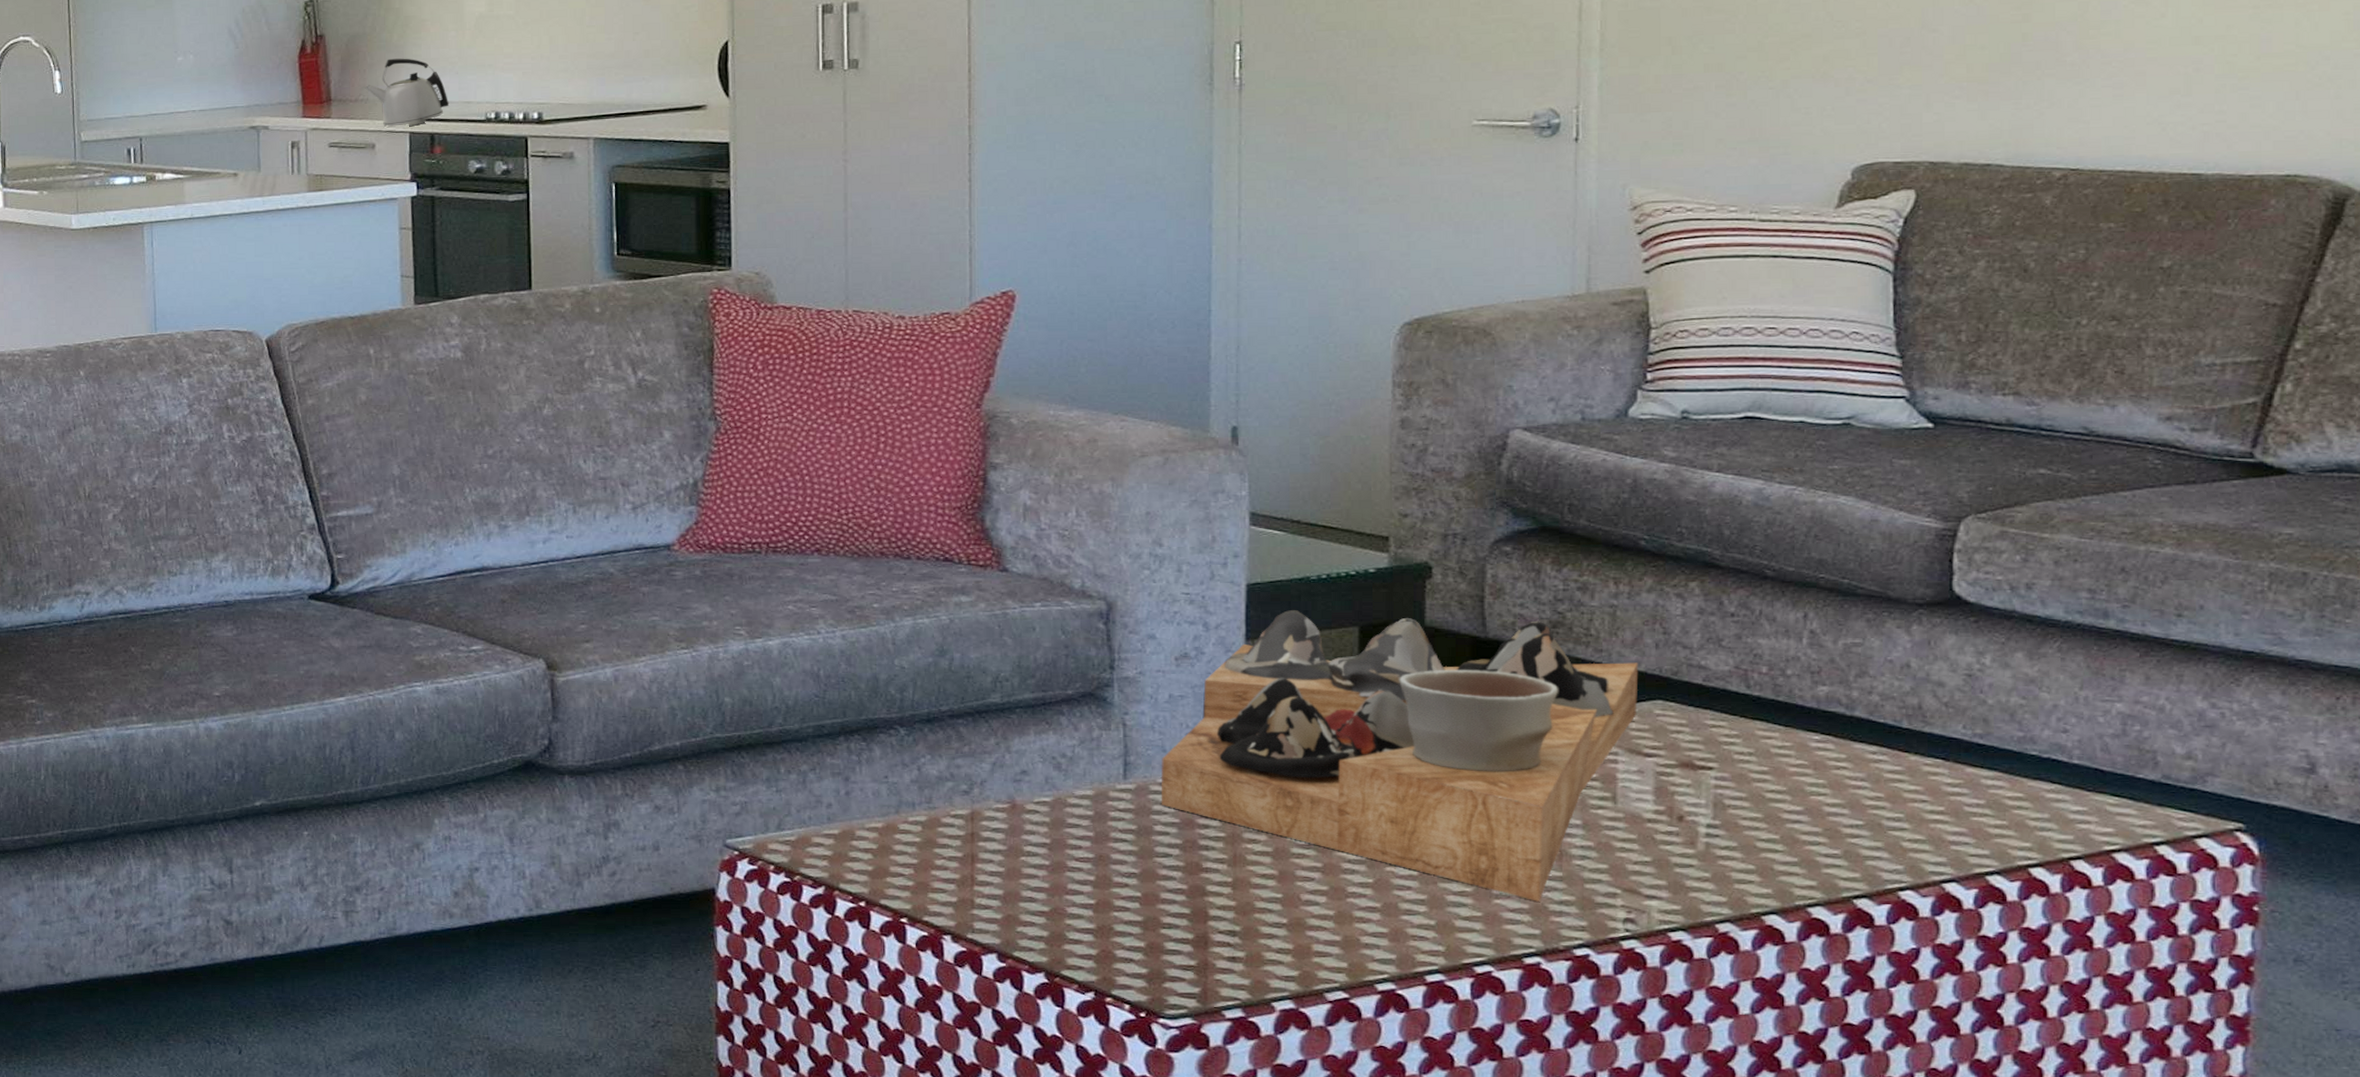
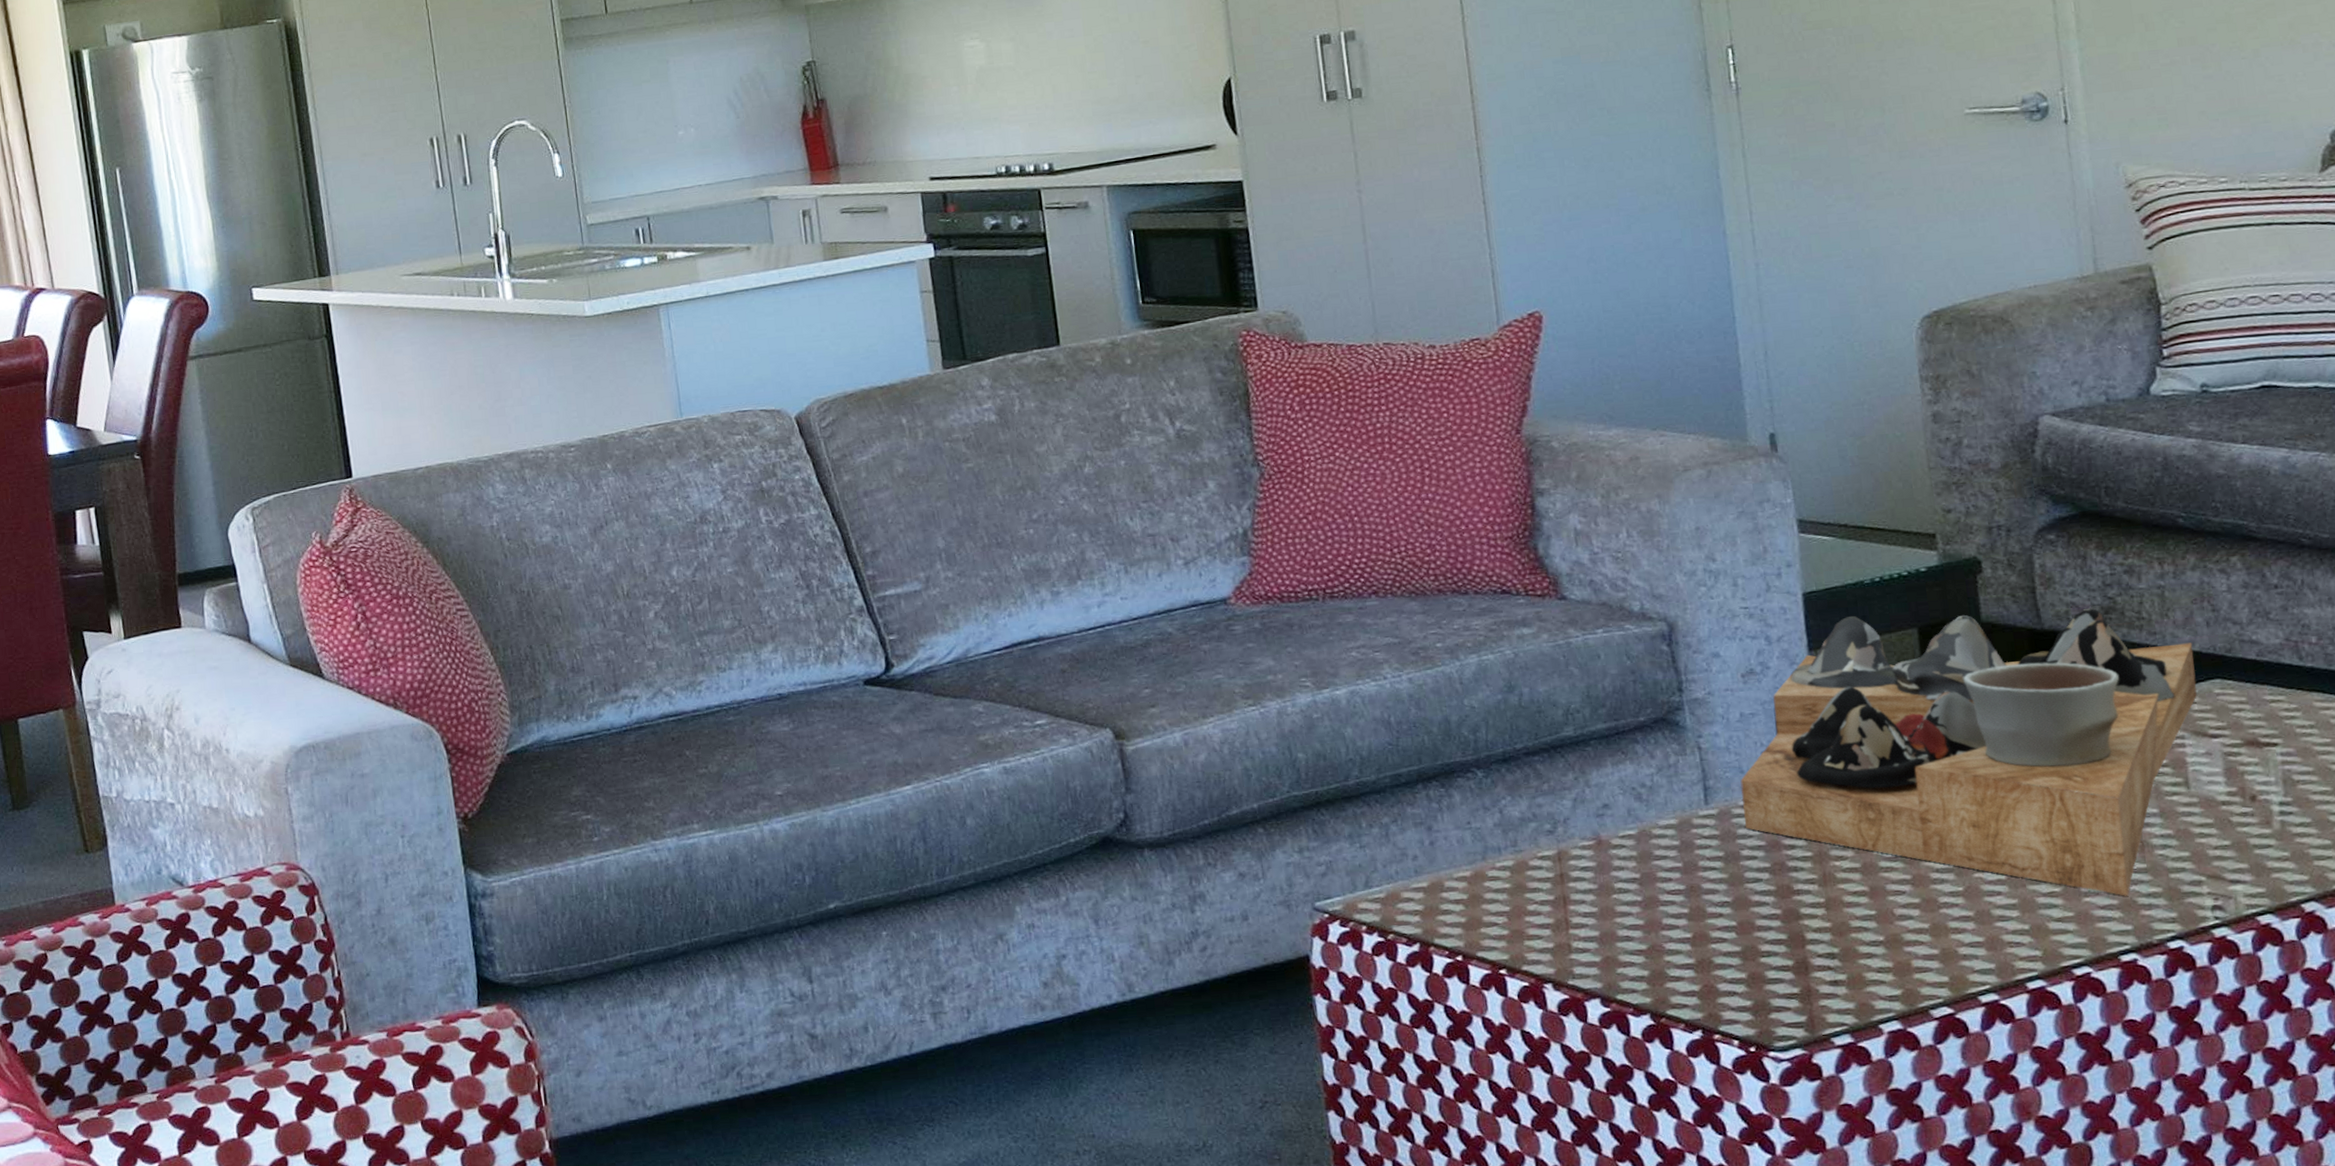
kettle: present [365,58,450,128] -> none [871,117,959,190]

